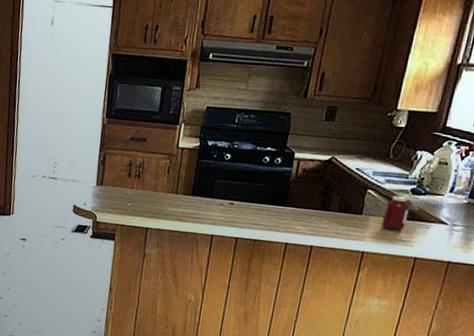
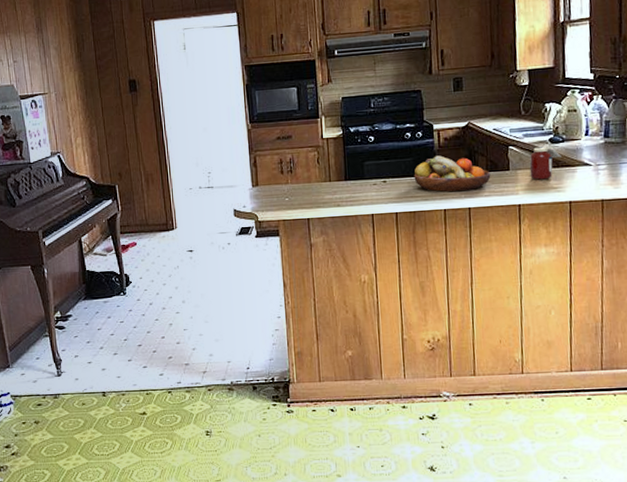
fruit bowl: none [262,186,342,228] -> present [414,155,491,192]

